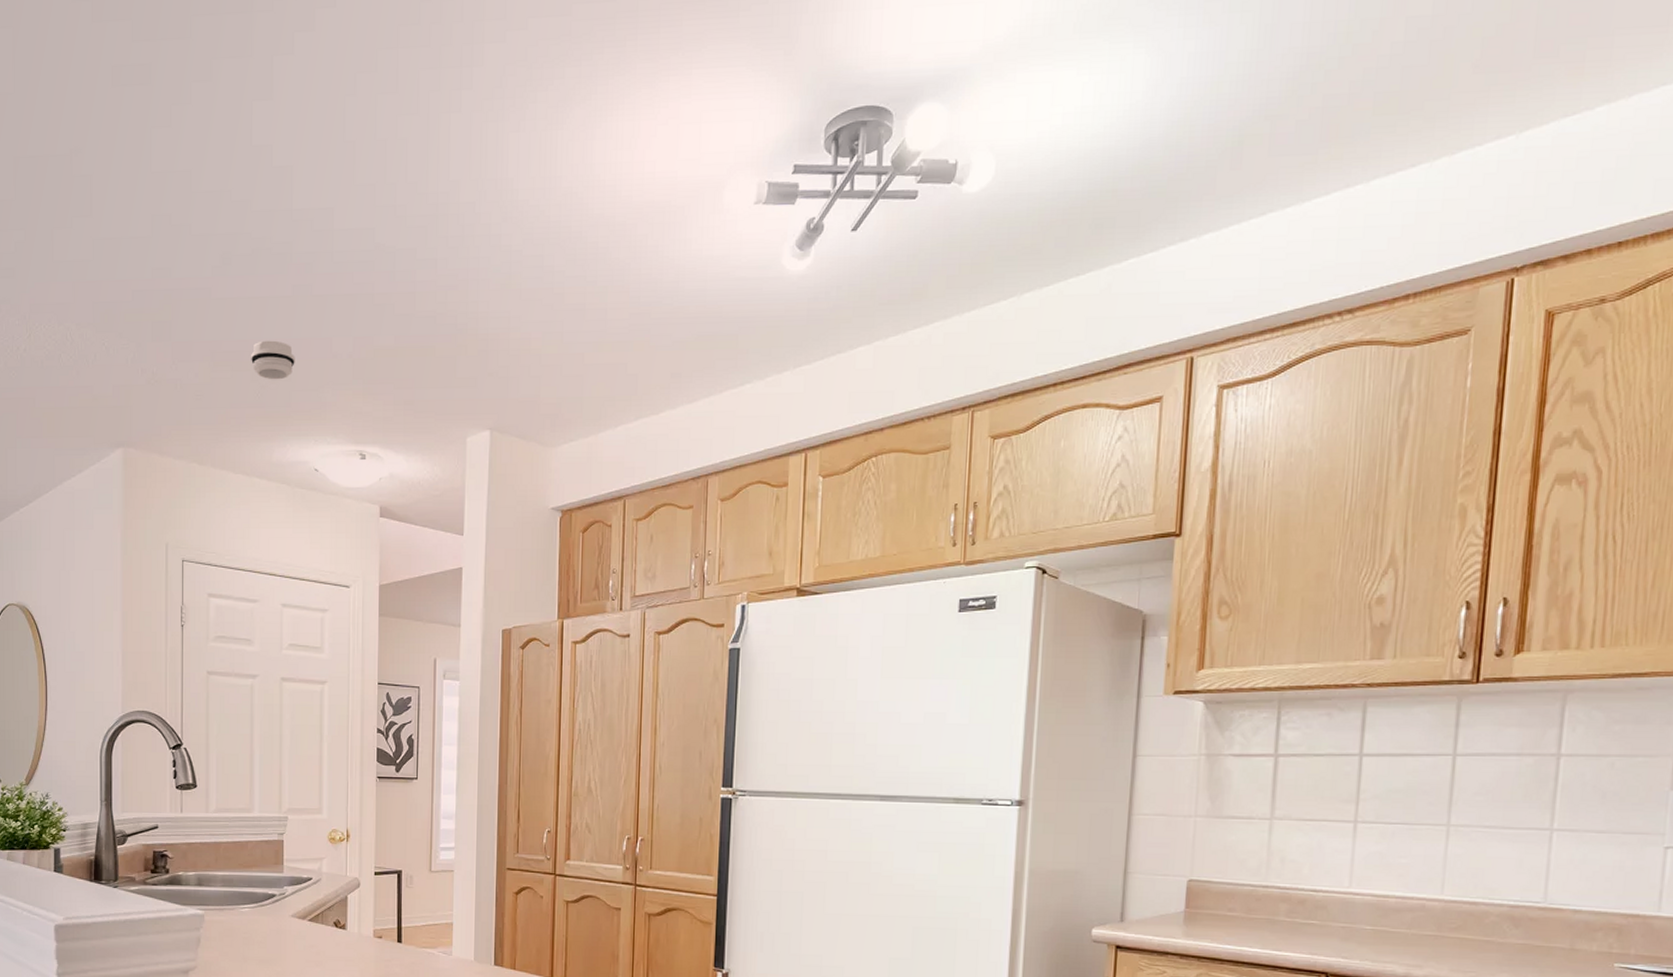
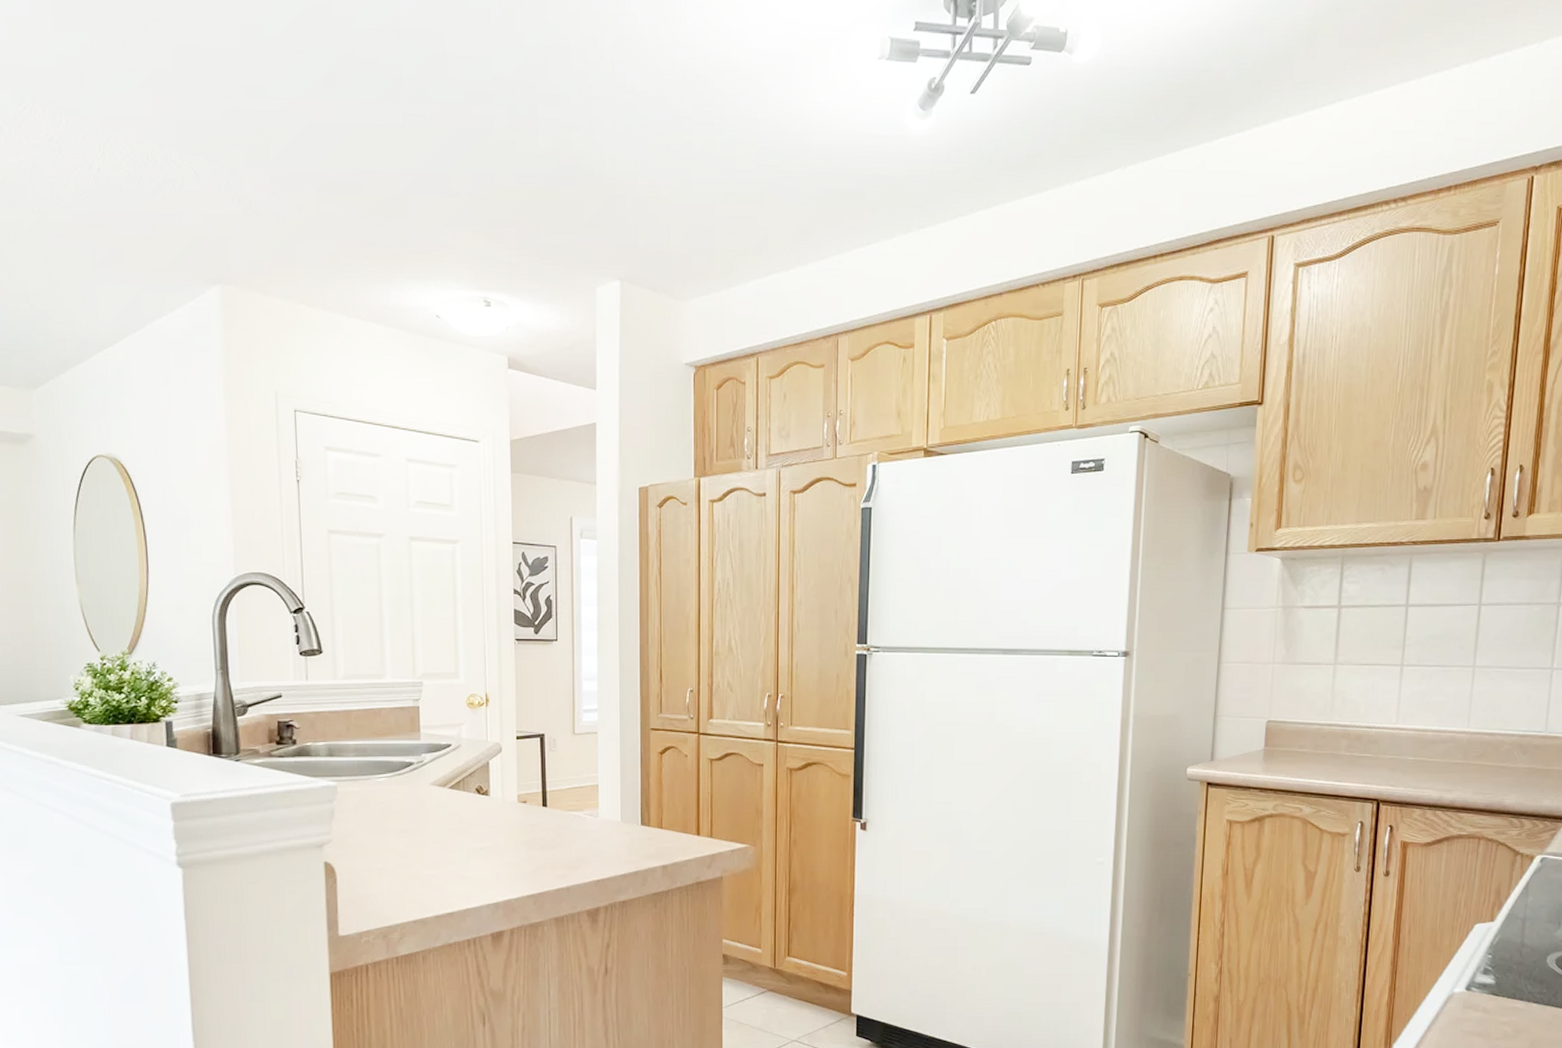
smoke detector: present [251,340,295,380] -> none [361,173,410,217]

